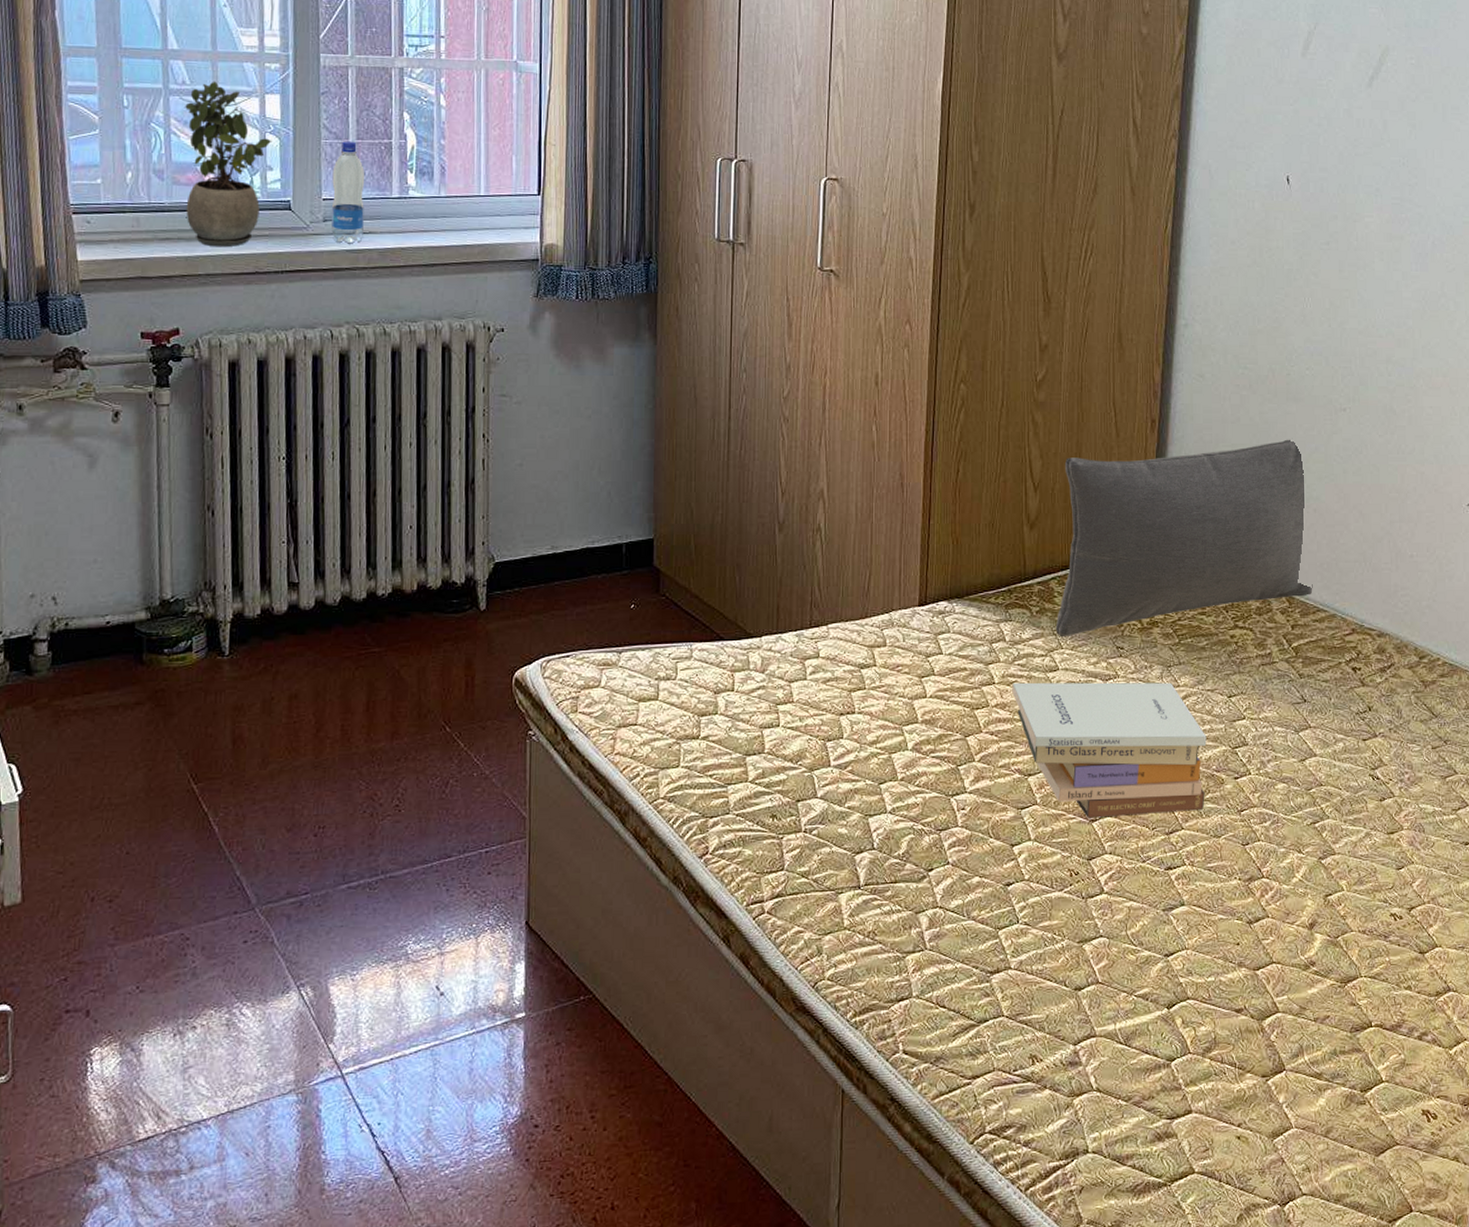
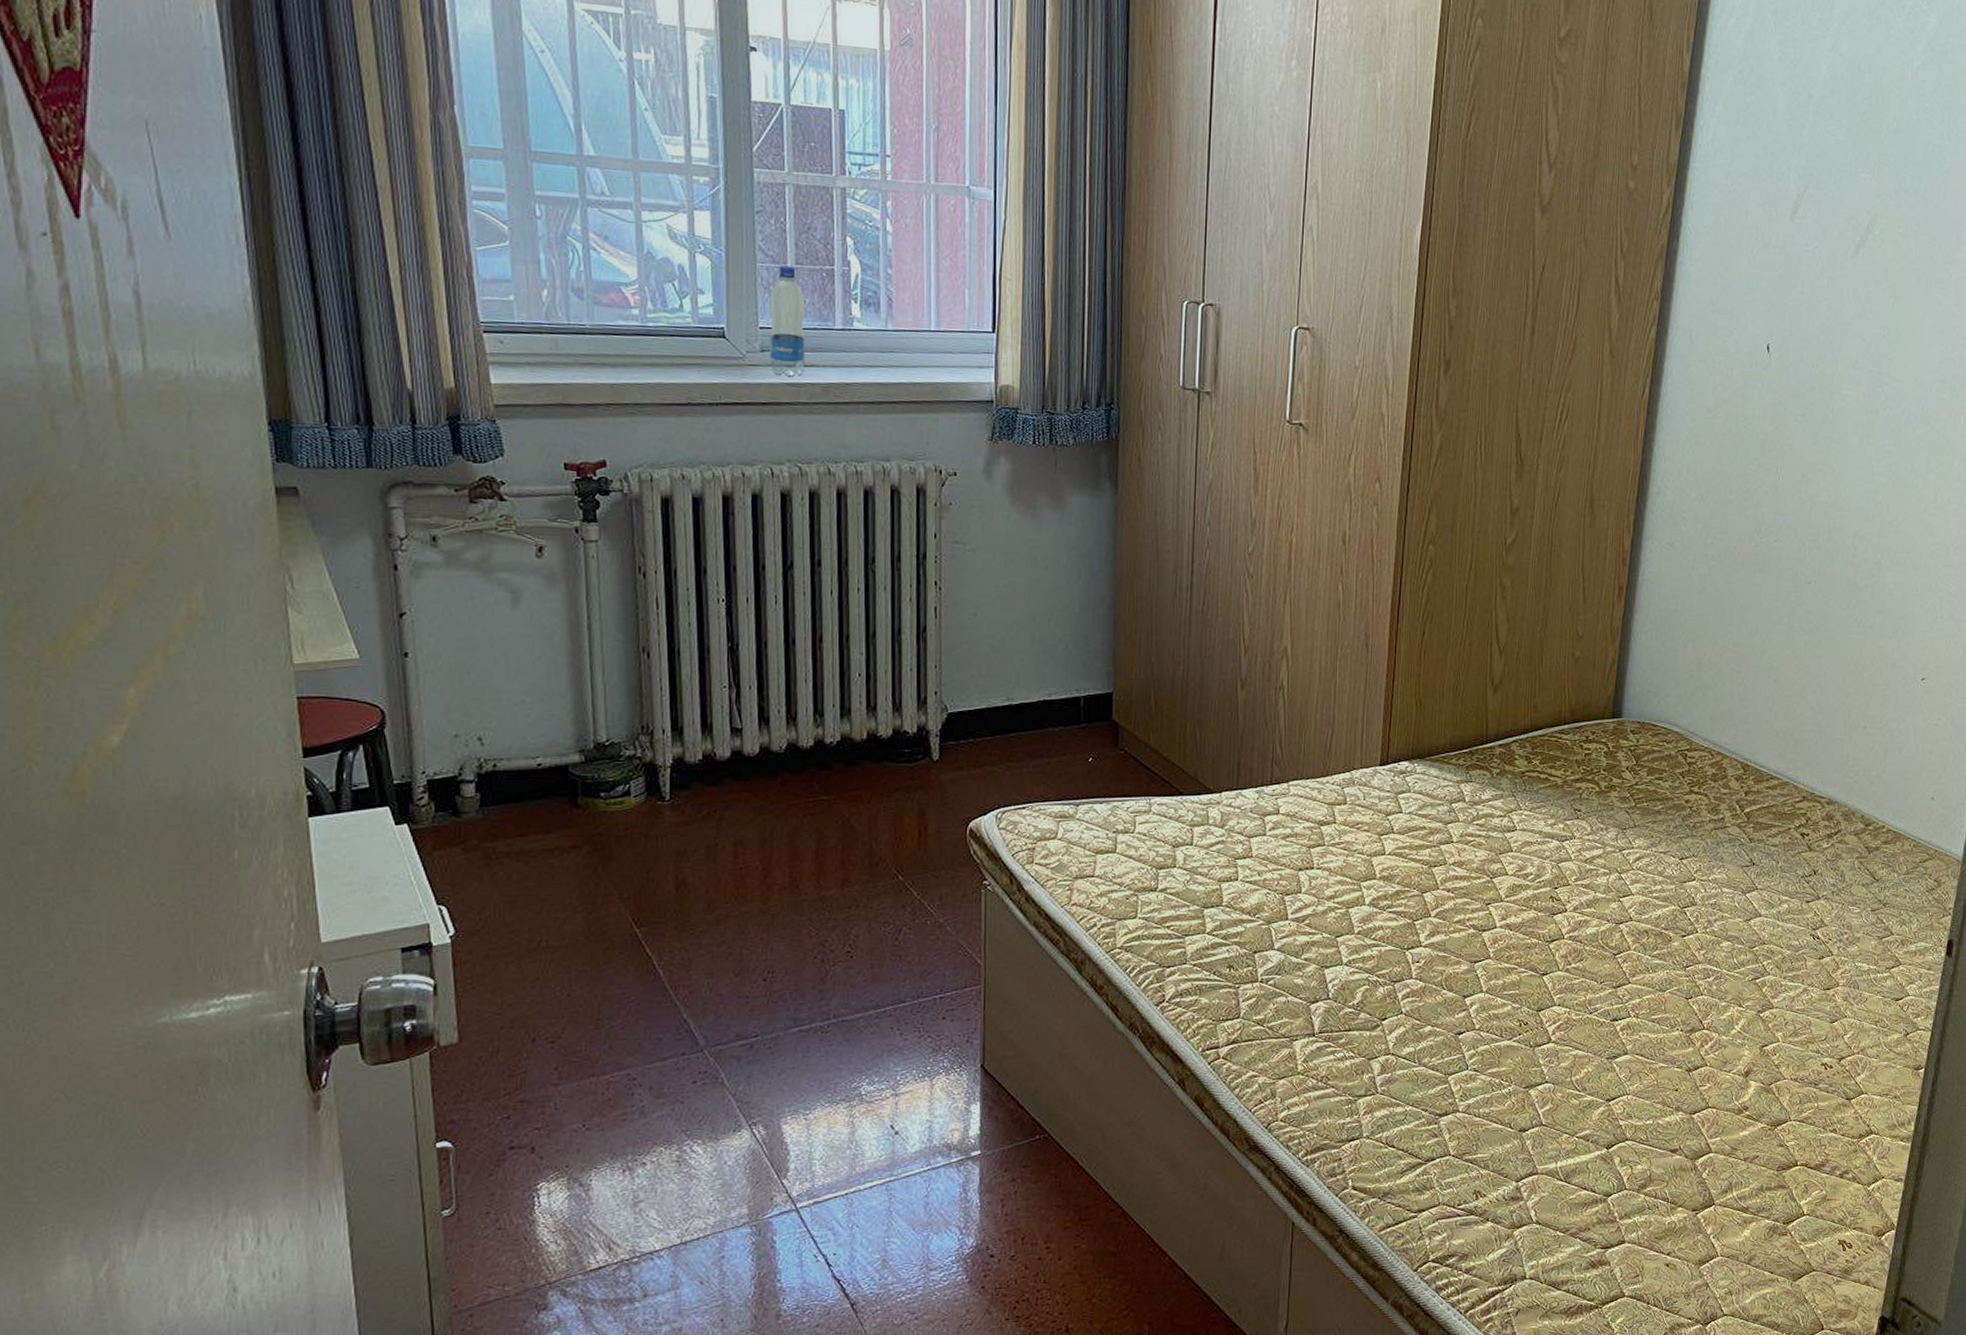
potted plant: present [185,81,272,248] -> none [605,193,703,376]
books: present [1012,682,1207,818] -> none [1470,842,1657,972]
pillow: present [1055,438,1313,638] -> none [1515,609,1768,799]

